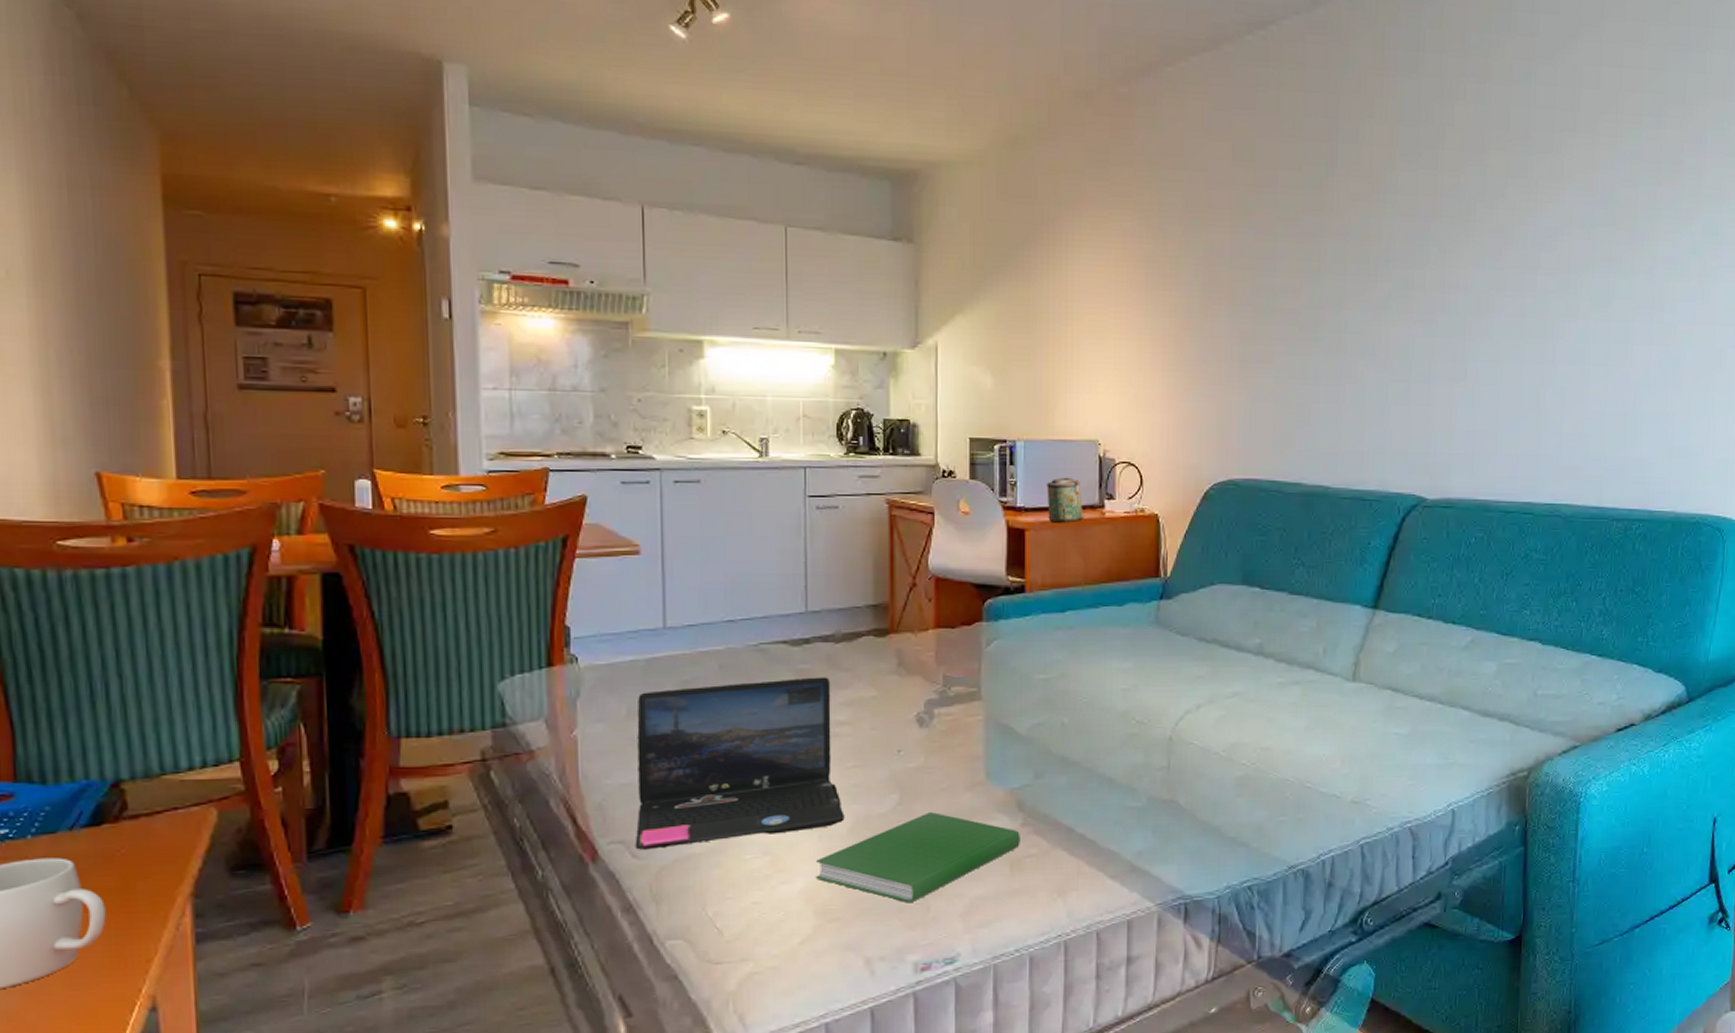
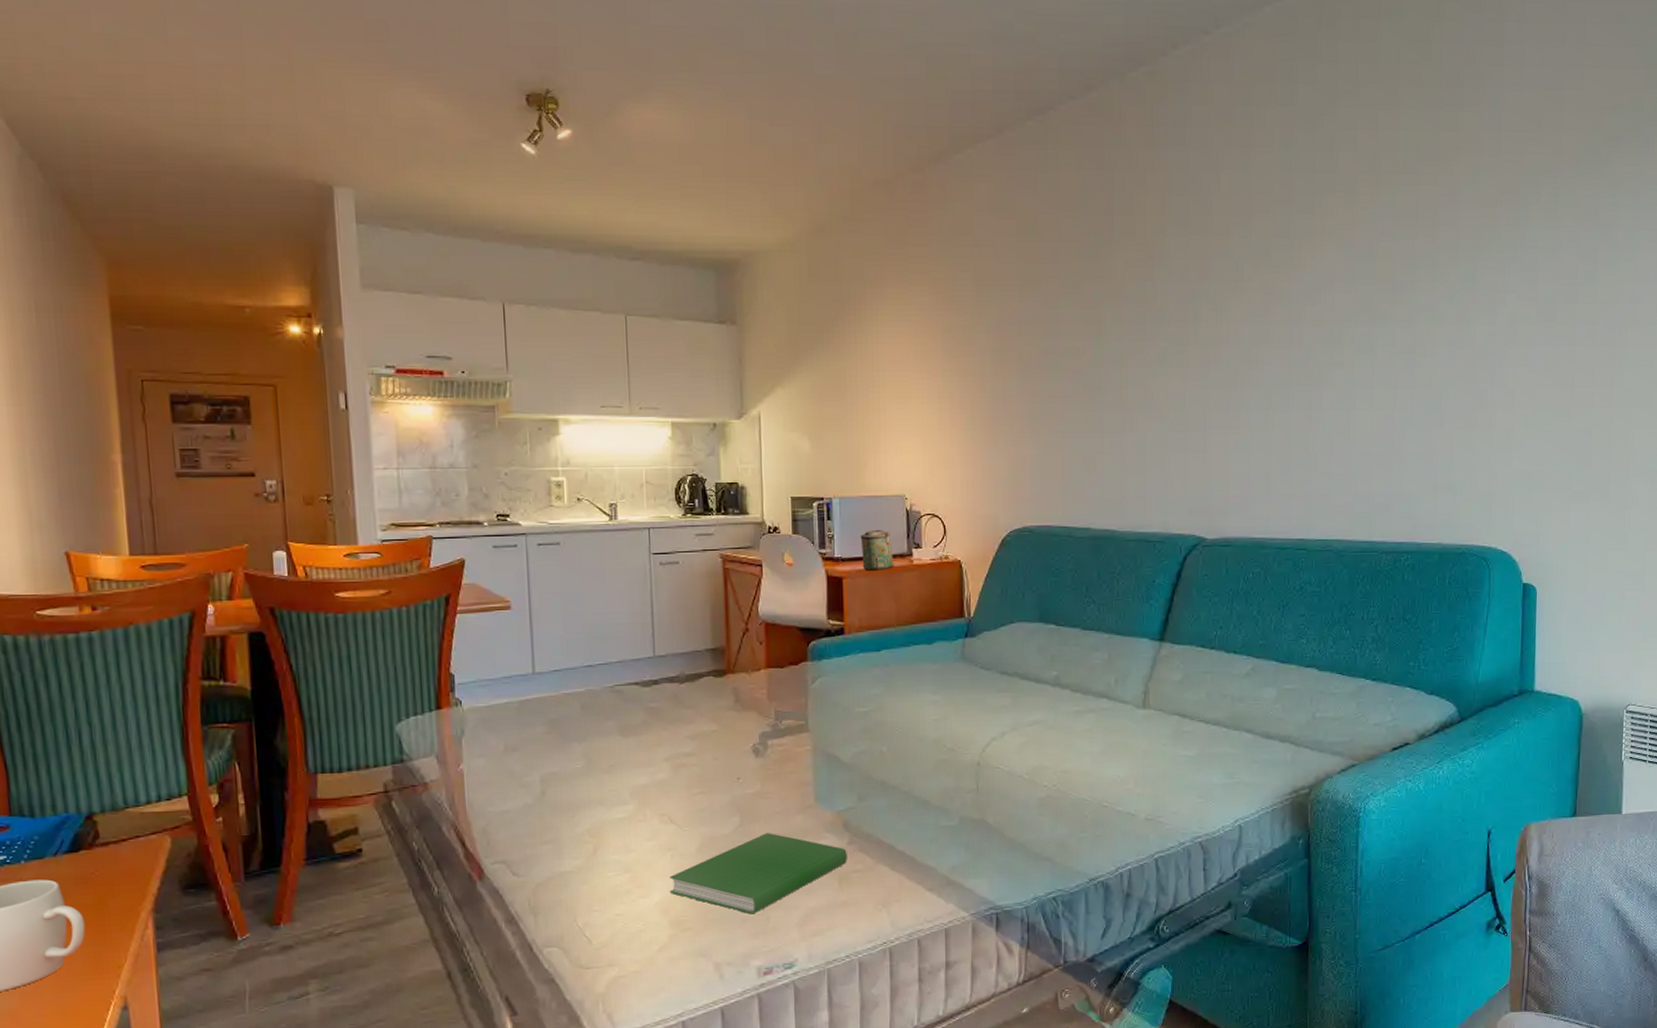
laptop: present [635,677,845,850] -> none [513,713,693,869]

